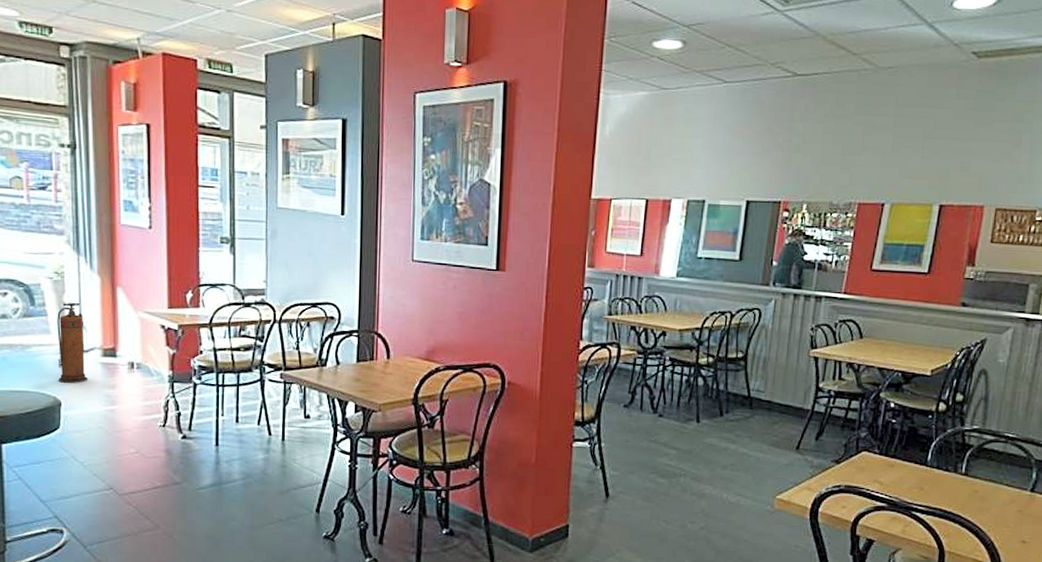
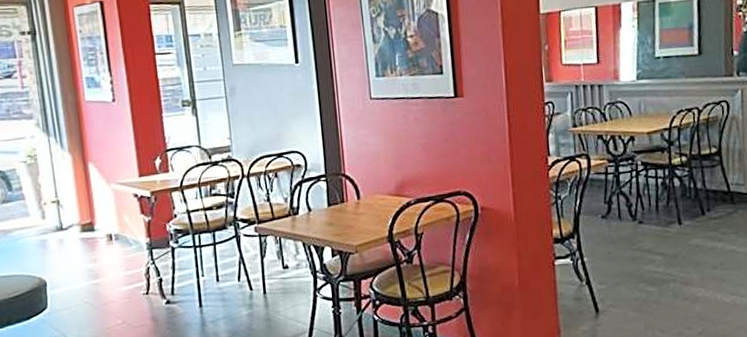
fire extinguisher: present [57,303,88,383] -> none [34,183,70,263]

